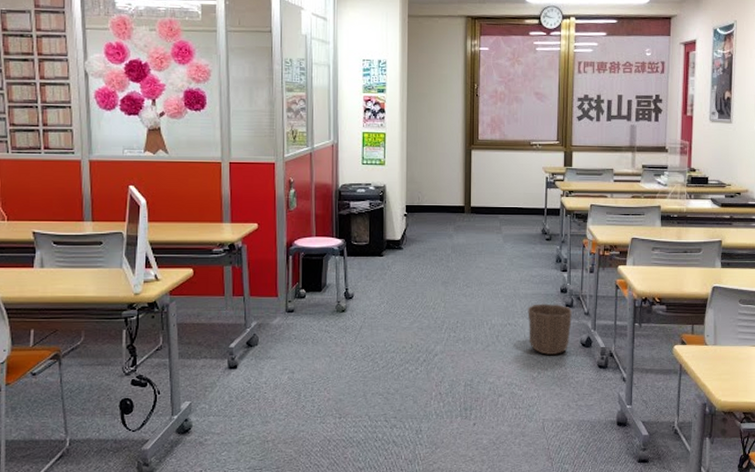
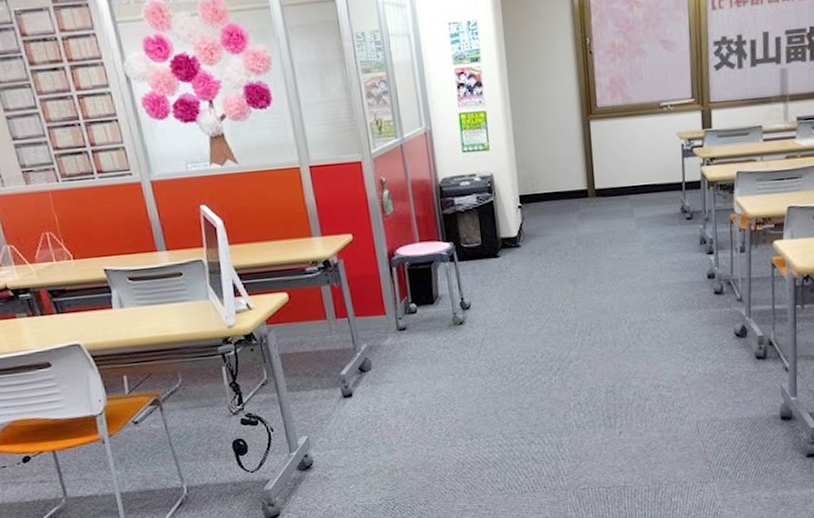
waste basket: present [527,303,572,356] -> none [670,292,723,351]

